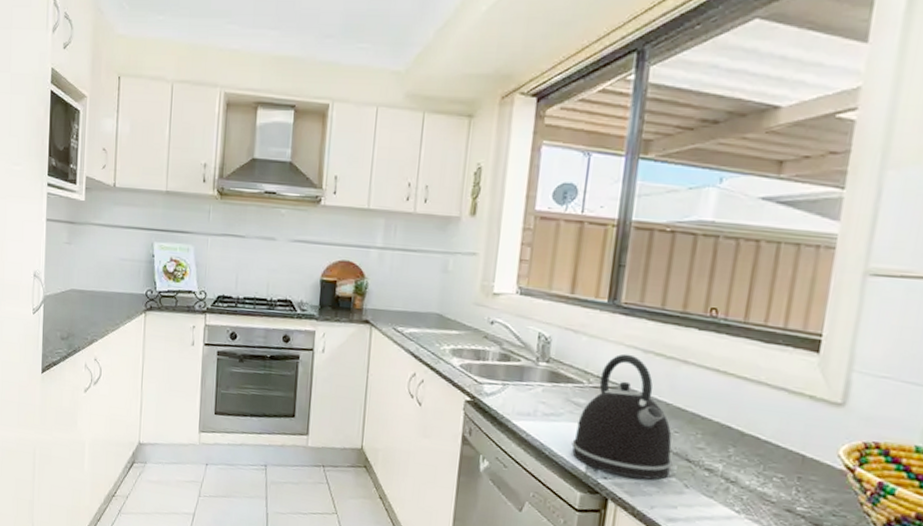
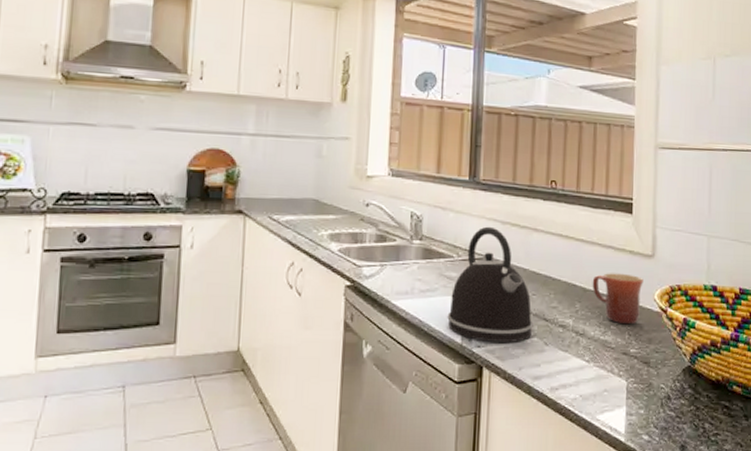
mug: none [752,418,826,480] -> present [592,273,644,325]

